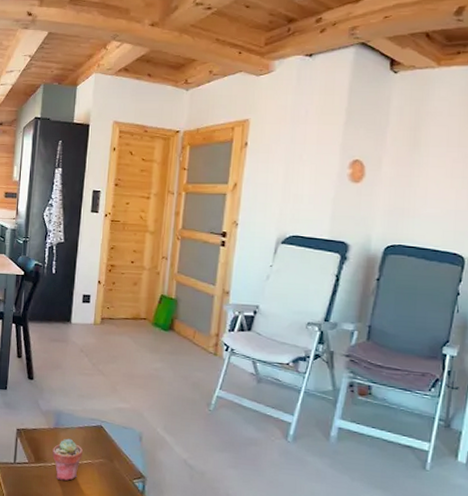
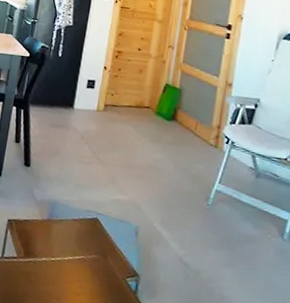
potted succulent: present [52,438,83,481] -> none [43,231,76,278]

